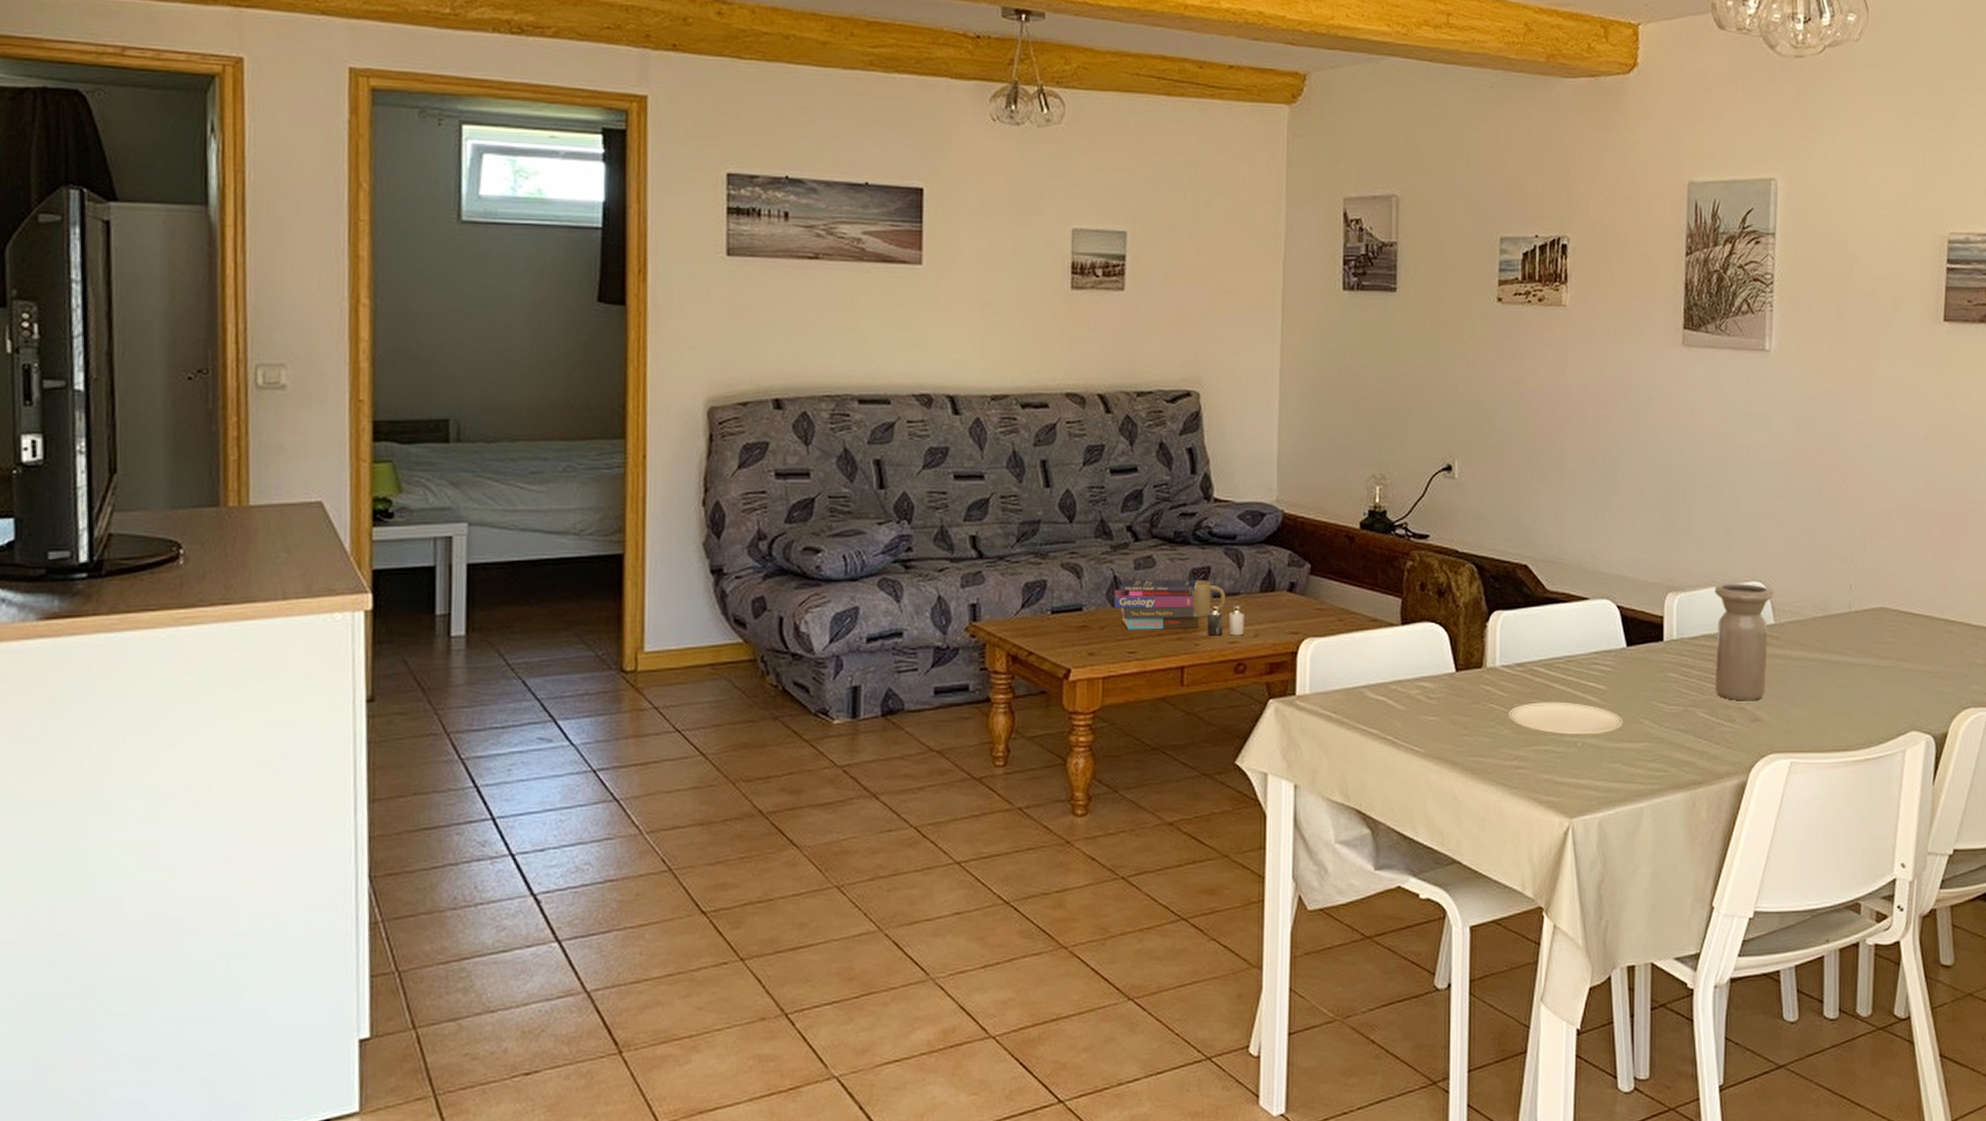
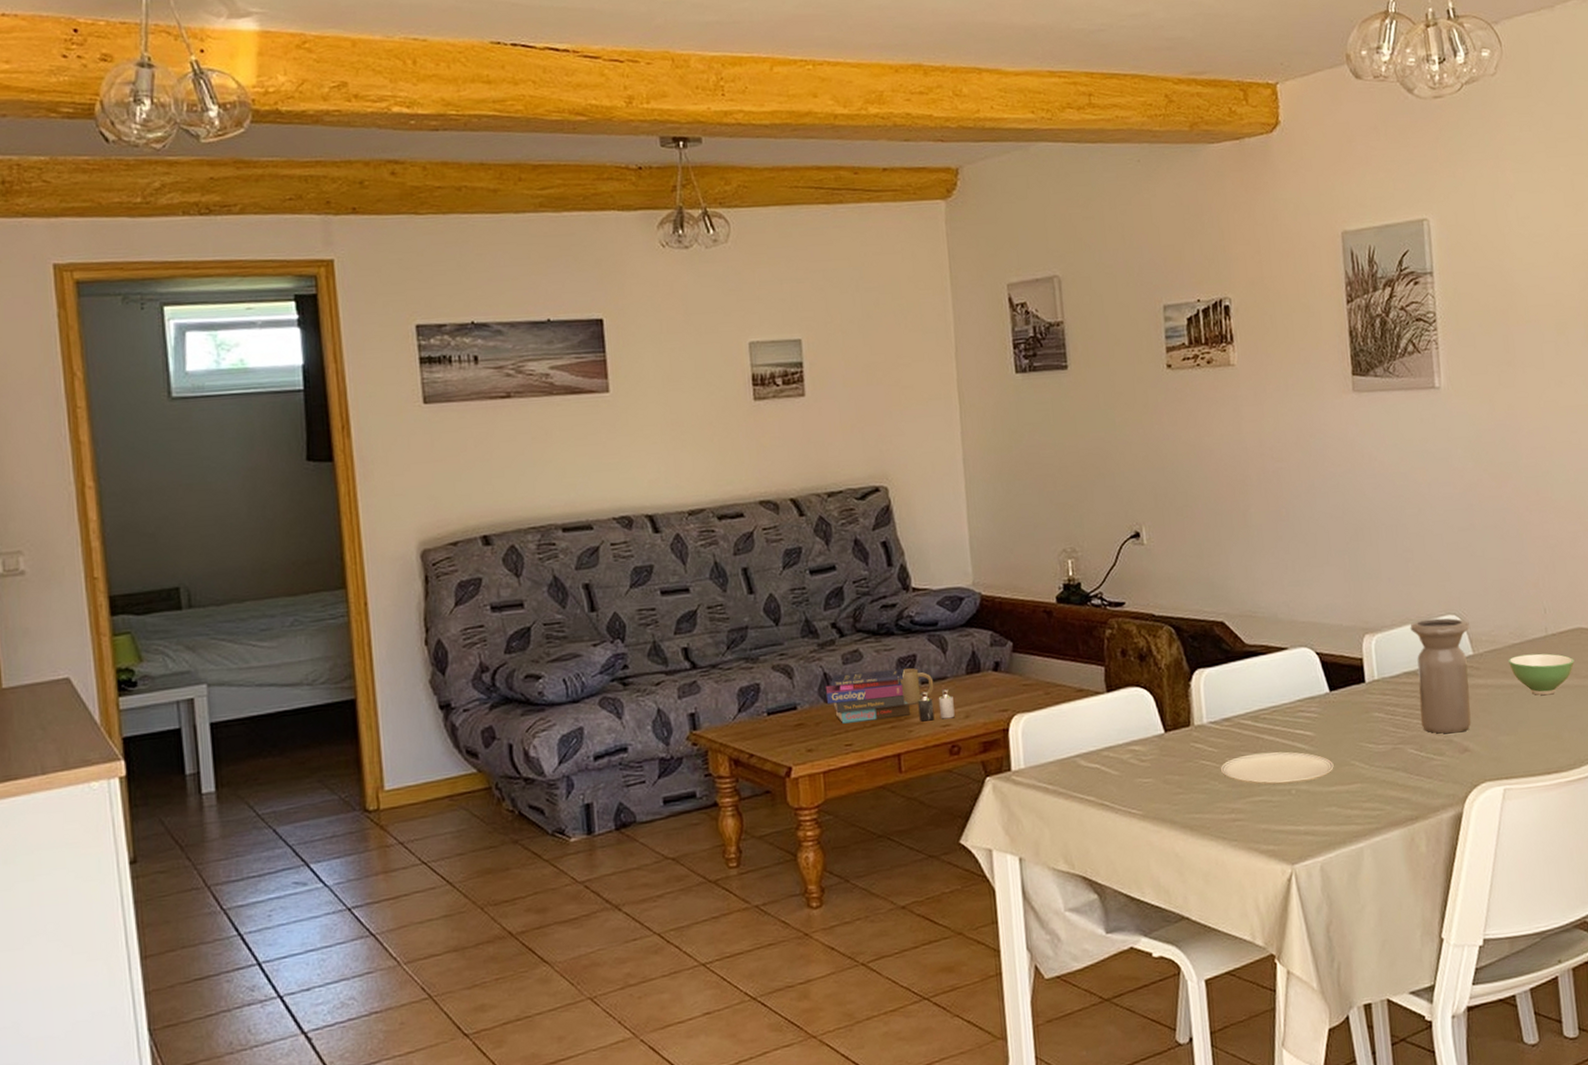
bowl: none [1808,629,1875,672] -> present [1507,653,1575,696]

